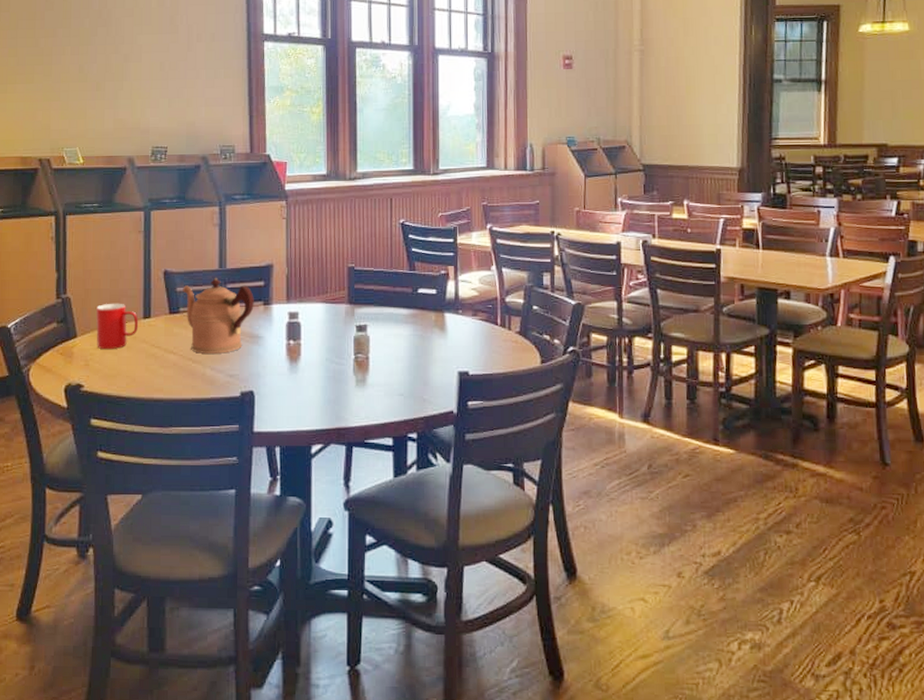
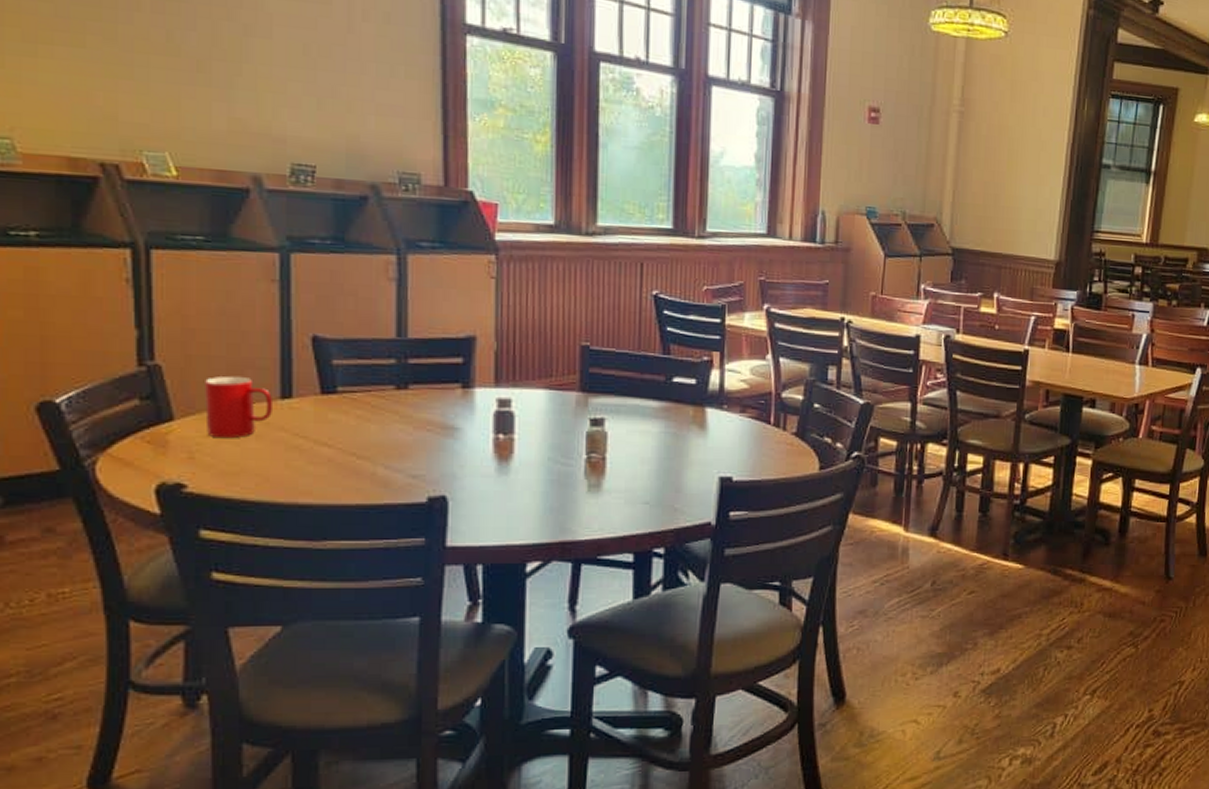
coffeepot: present [182,278,254,354] -> none [341,350,448,448]

